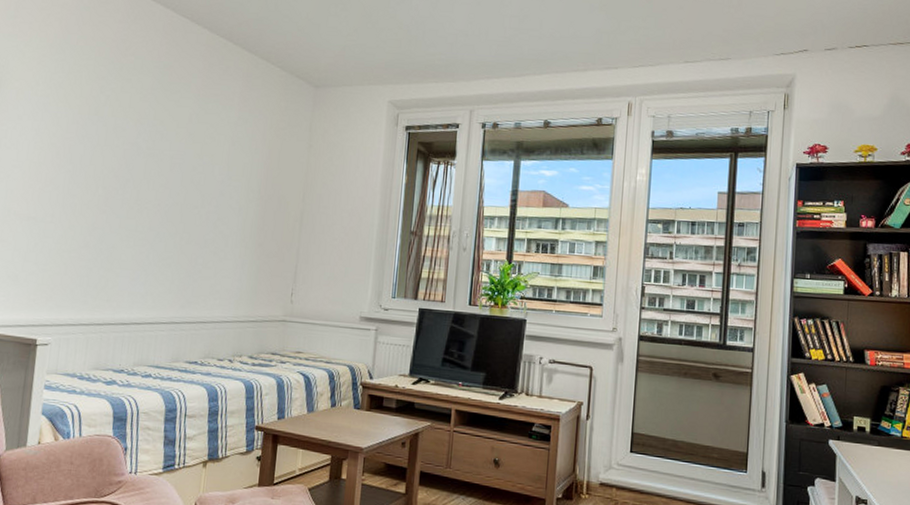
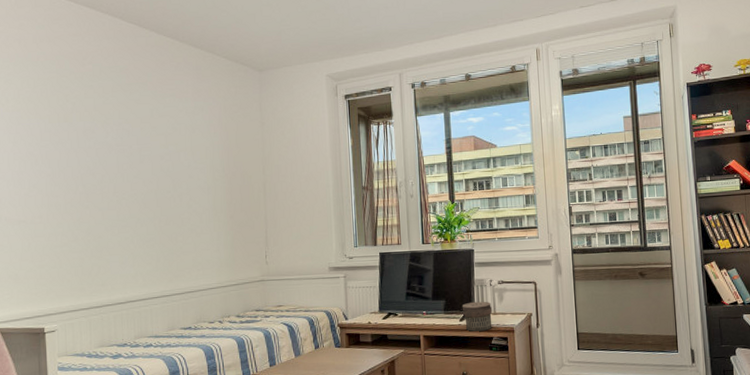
decorative box: none [503,379,538,415] -> present [462,301,493,332]

